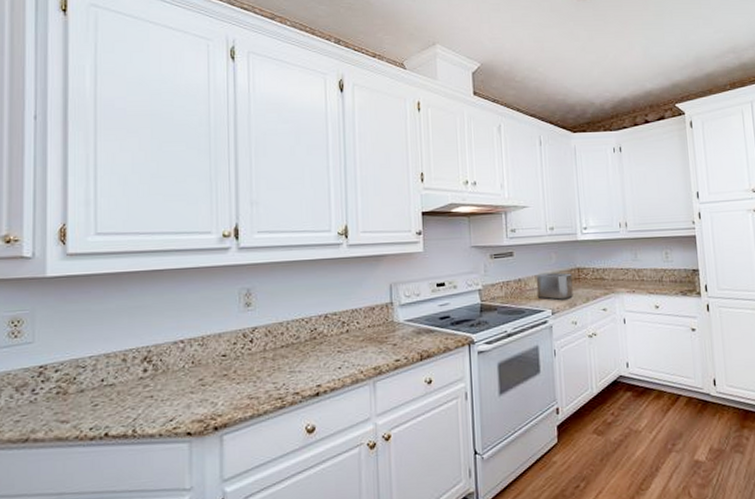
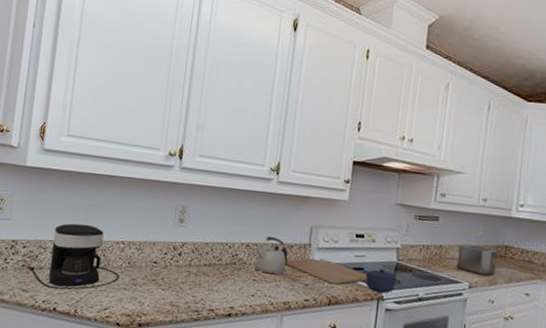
coffee maker: none [64,330,183,411] -> present [28,223,120,290]
kettle: none [335,302,371,341] -> present [254,236,288,275]
chopping board: none [369,314,455,339] -> present [285,257,368,285]
cooking pot: none [452,312,484,337] -> present [365,268,397,293]

